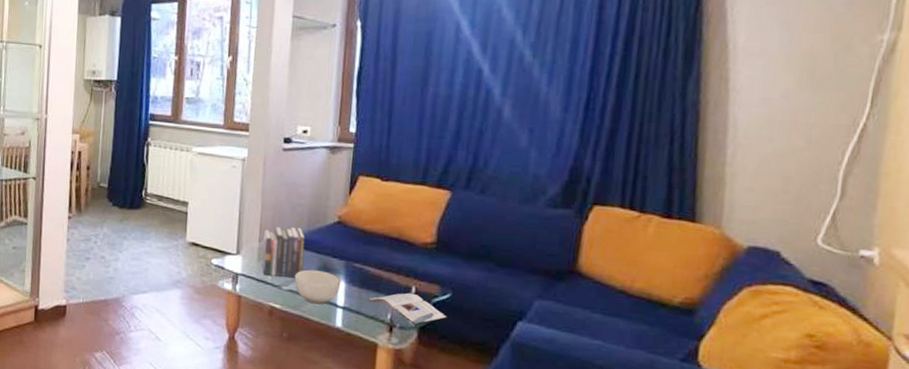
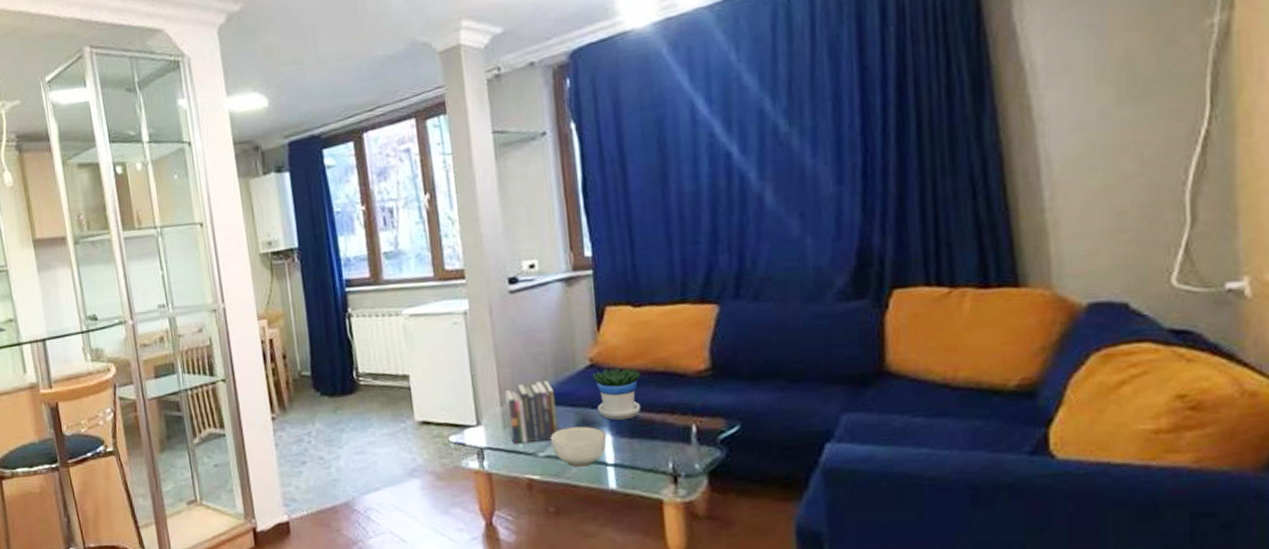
flowerpot: none [338,227,378,273] -> present [592,367,641,421]
magazine: present [368,292,447,325] -> none [642,433,740,469]

